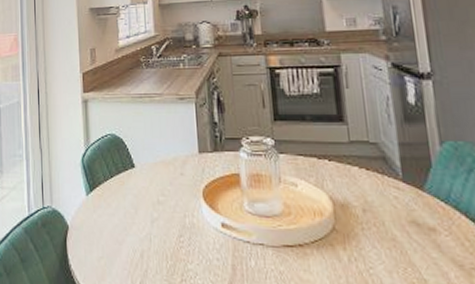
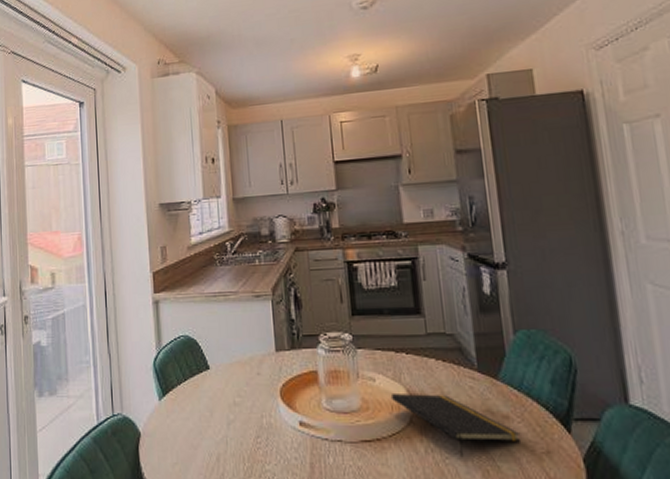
notepad: none [313,200,449,269] -> present [390,394,521,458]

